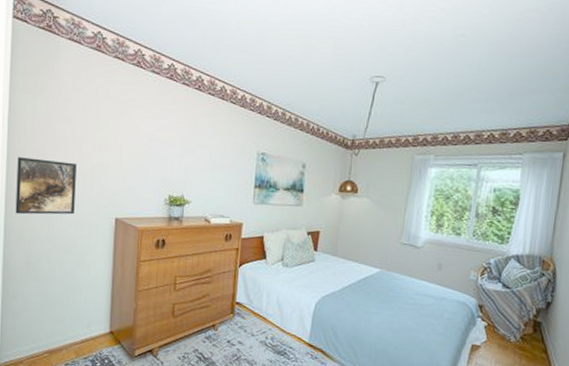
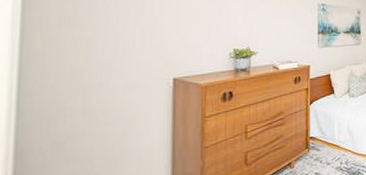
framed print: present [15,157,77,215] -> none [34,27,122,91]

